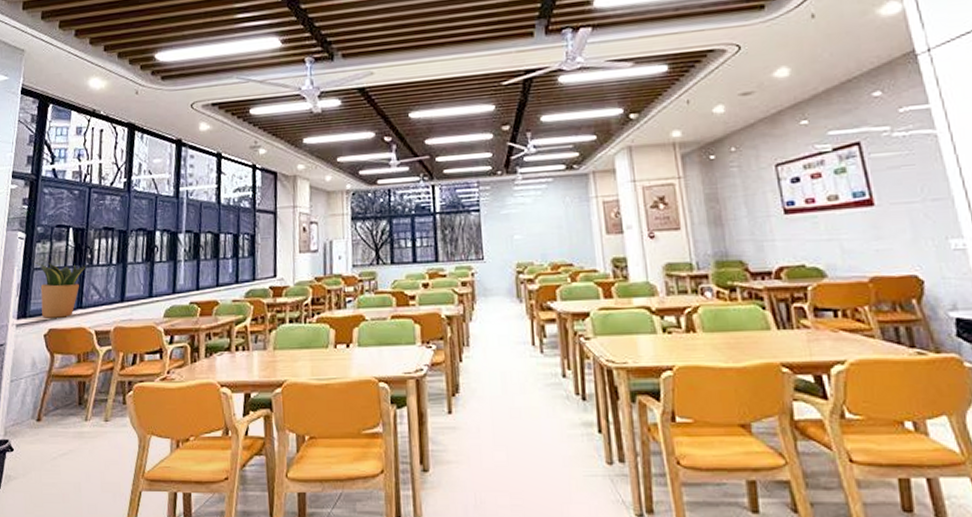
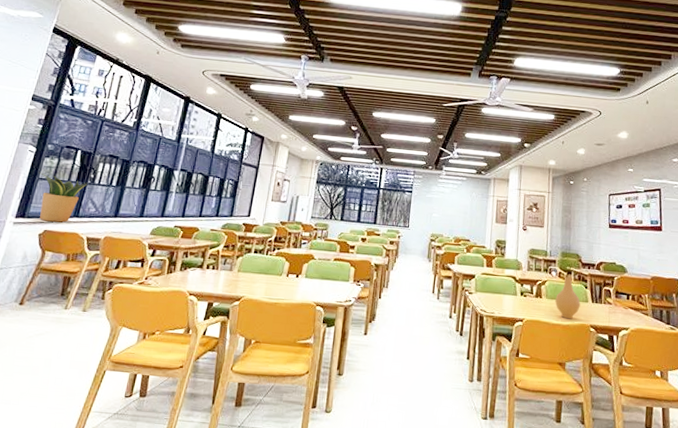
vase: none [717,296,759,359] -> present [555,277,581,319]

